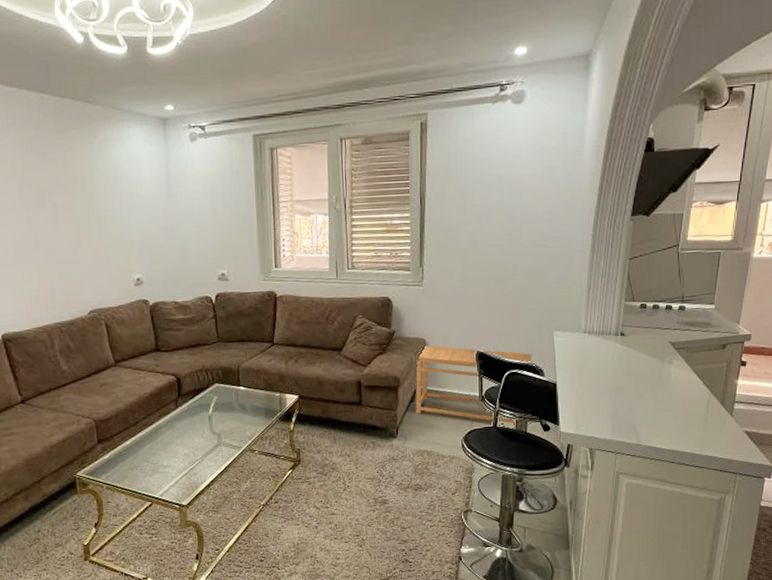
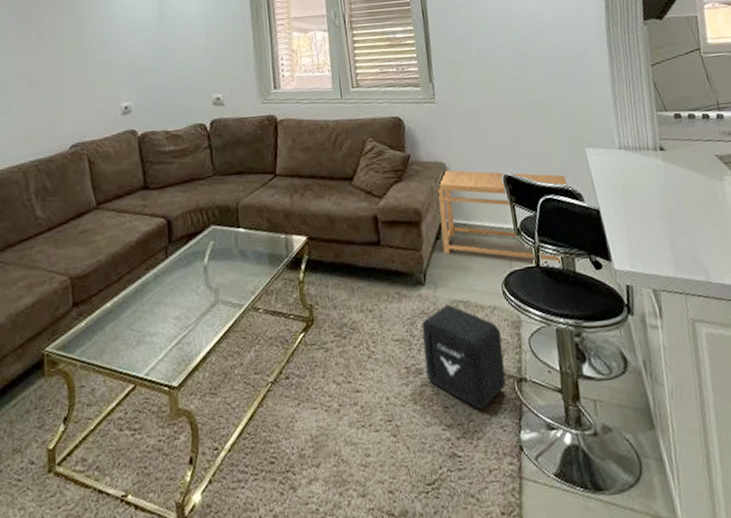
air purifier: none [390,453,456,530] -> present [421,304,506,410]

